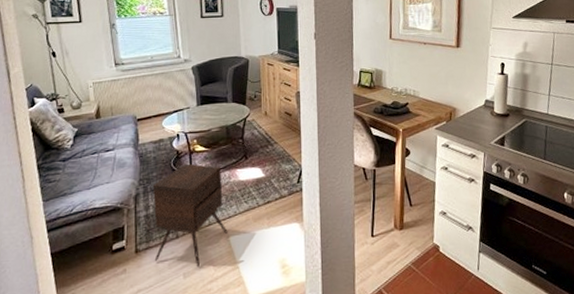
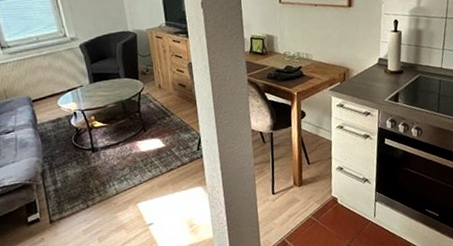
side table: present [153,163,228,268] -> none [58,139,135,232]

